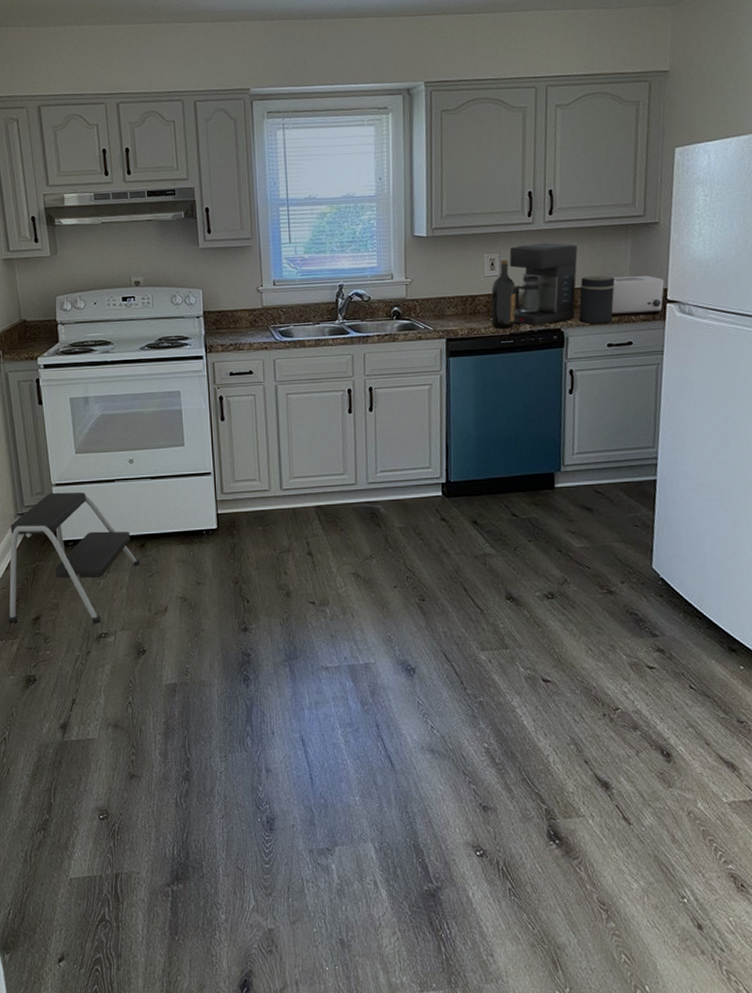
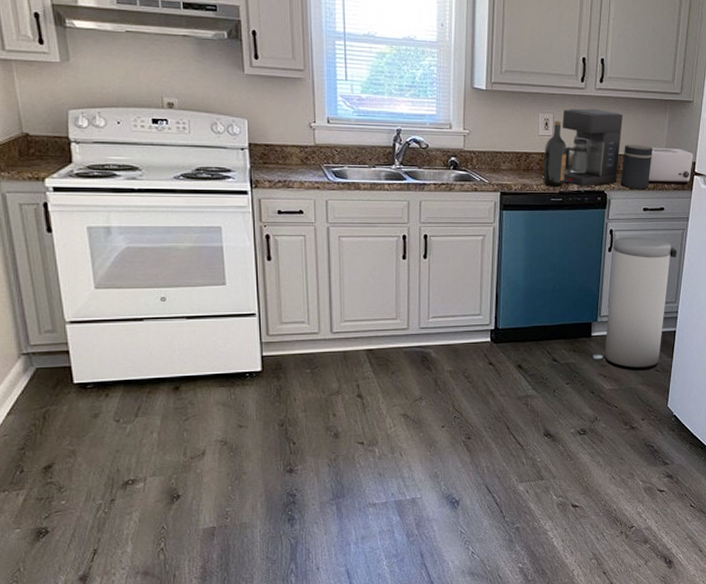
step stool: present [8,491,141,624] -> none [11,330,175,474]
pedal bin: none [556,375,652,526] -> present [591,237,678,371]

